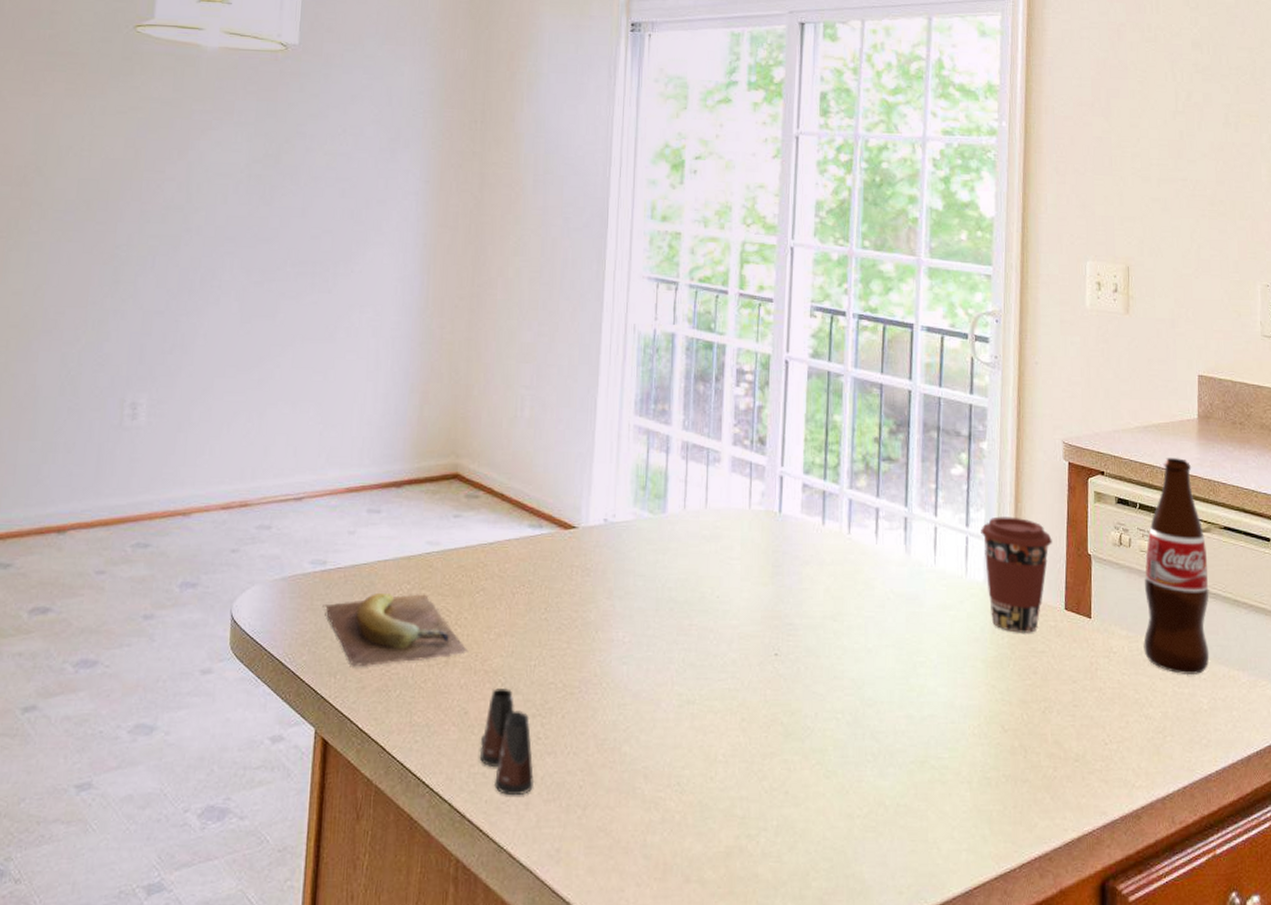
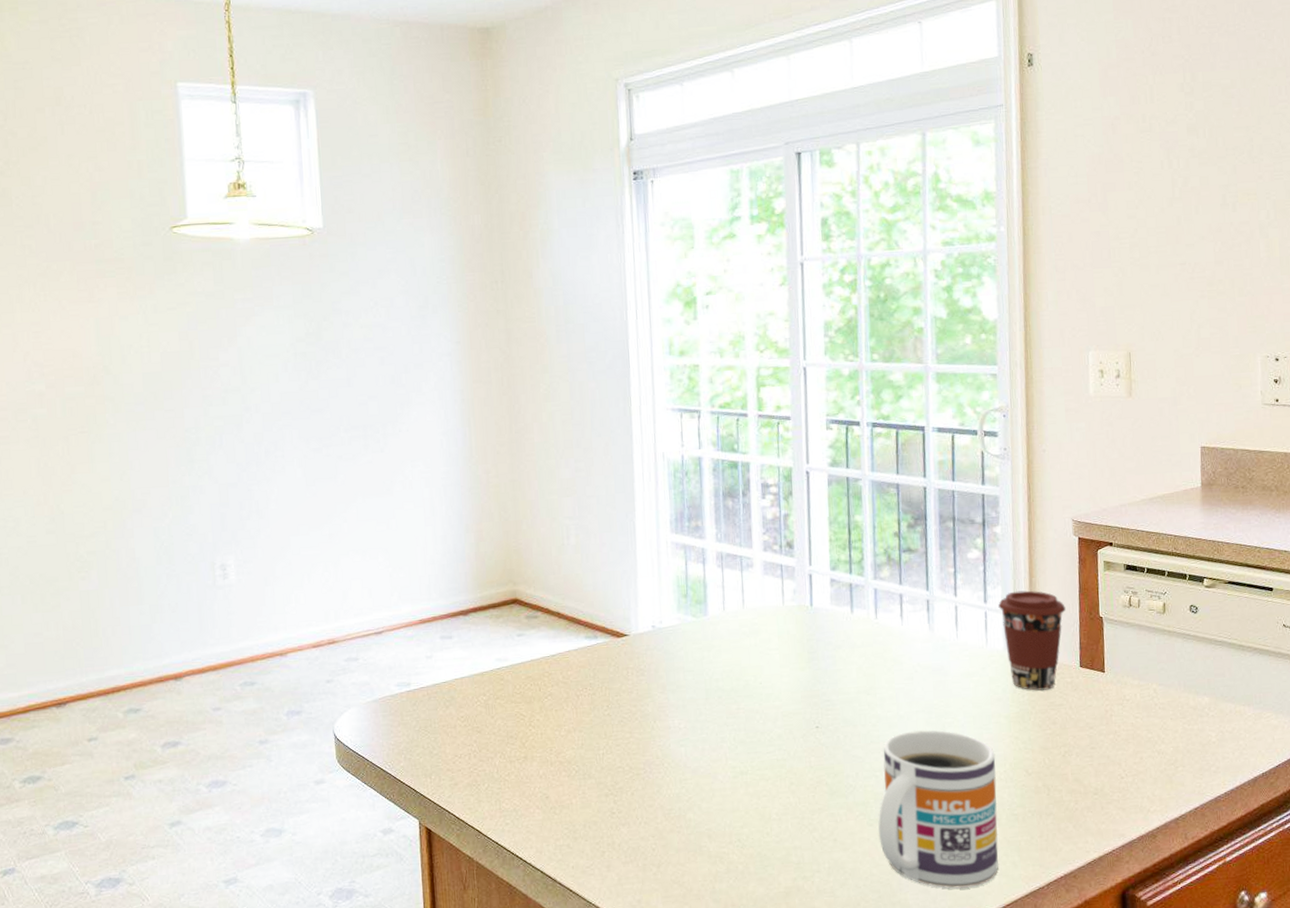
banana: present [322,592,469,667] -> none [412,703,544,768]
salt shaker: present [479,687,535,796] -> none [562,774,613,861]
mug: none [836,667,970,865] -> present [878,729,999,889]
bottle: present [1143,458,1210,676] -> none [1154,524,1217,714]

